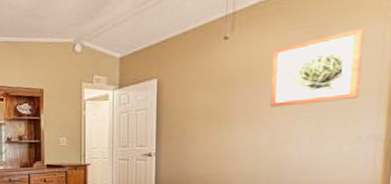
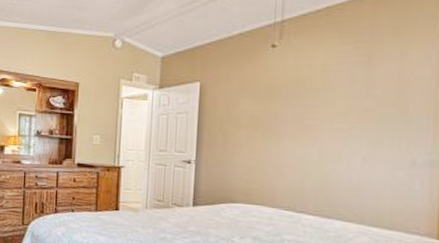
wall art: present [270,27,364,107] -> none [319,47,418,123]

